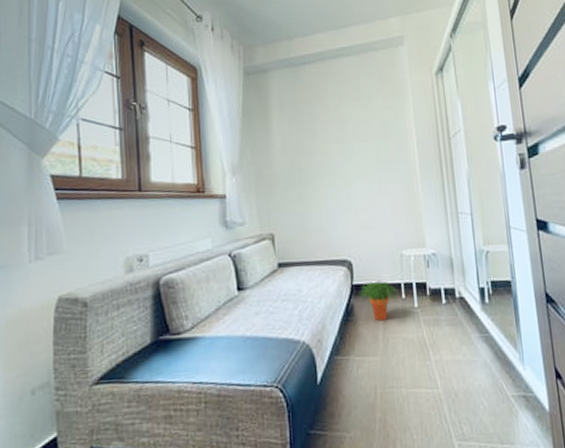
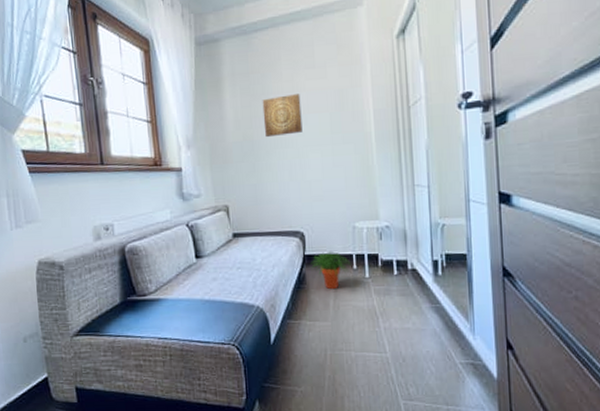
wall art: none [309,123,349,165] -> present [262,94,303,138]

